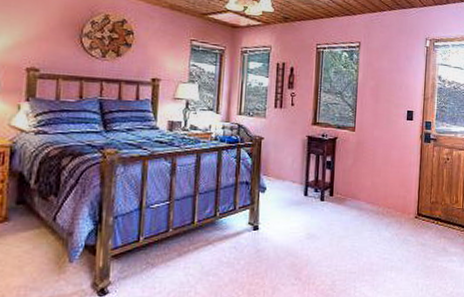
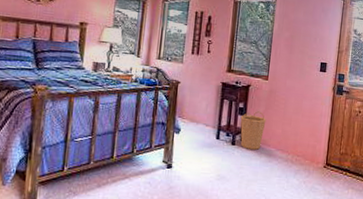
basket: none [328,164,355,204] -> present [240,111,266,150]

